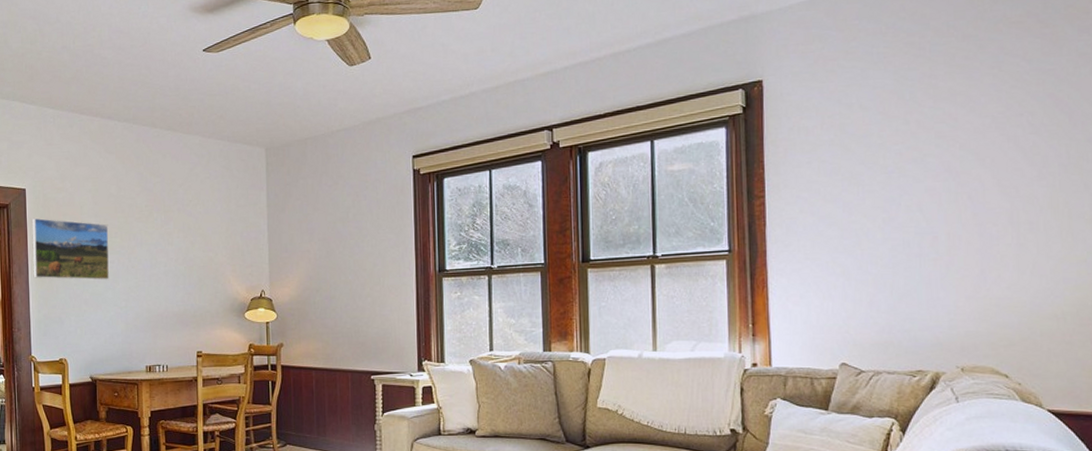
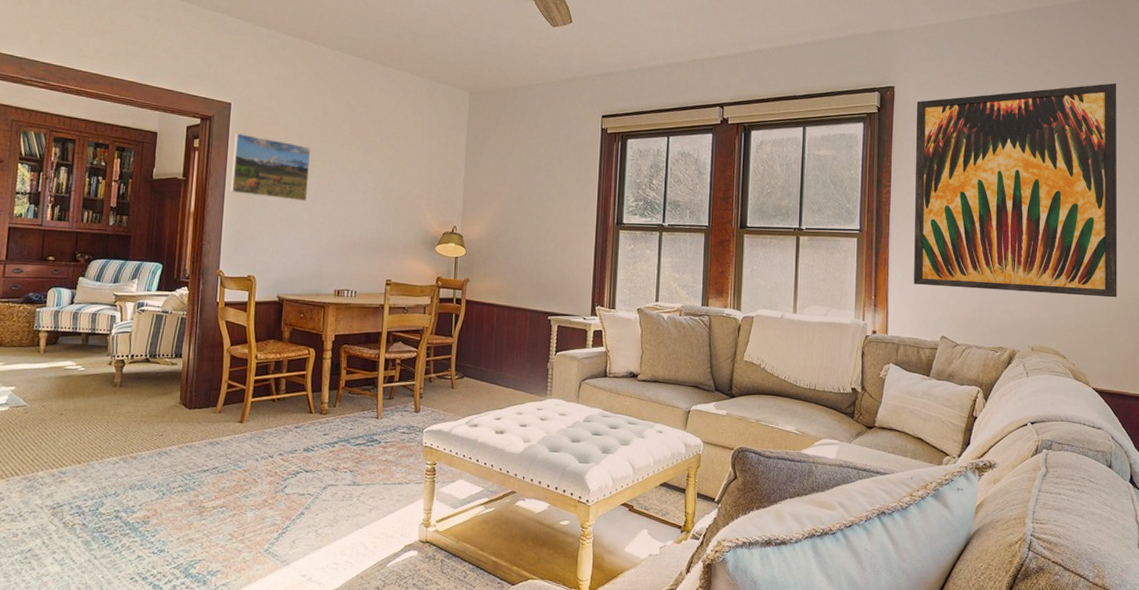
wall art: none [792,38,1077,307] -> present [914,82,1118,298]

